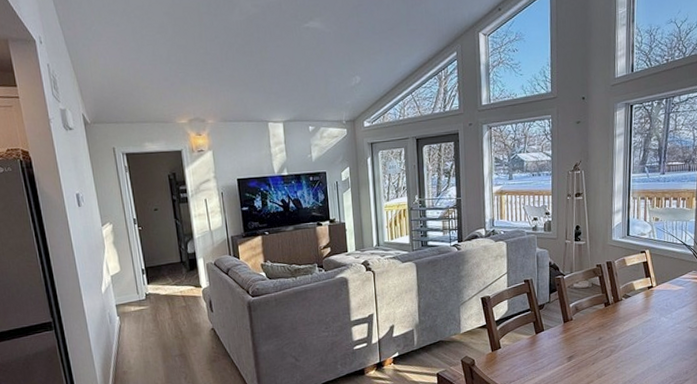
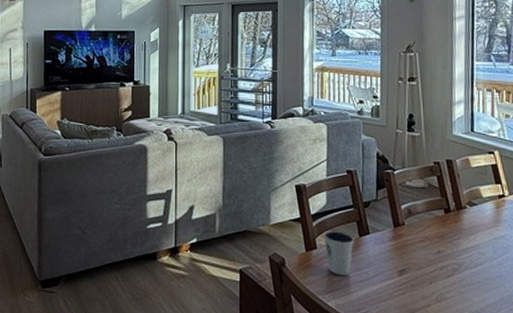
dixie cup: none [507,331,531,368] -> present [324,230,354,276]

